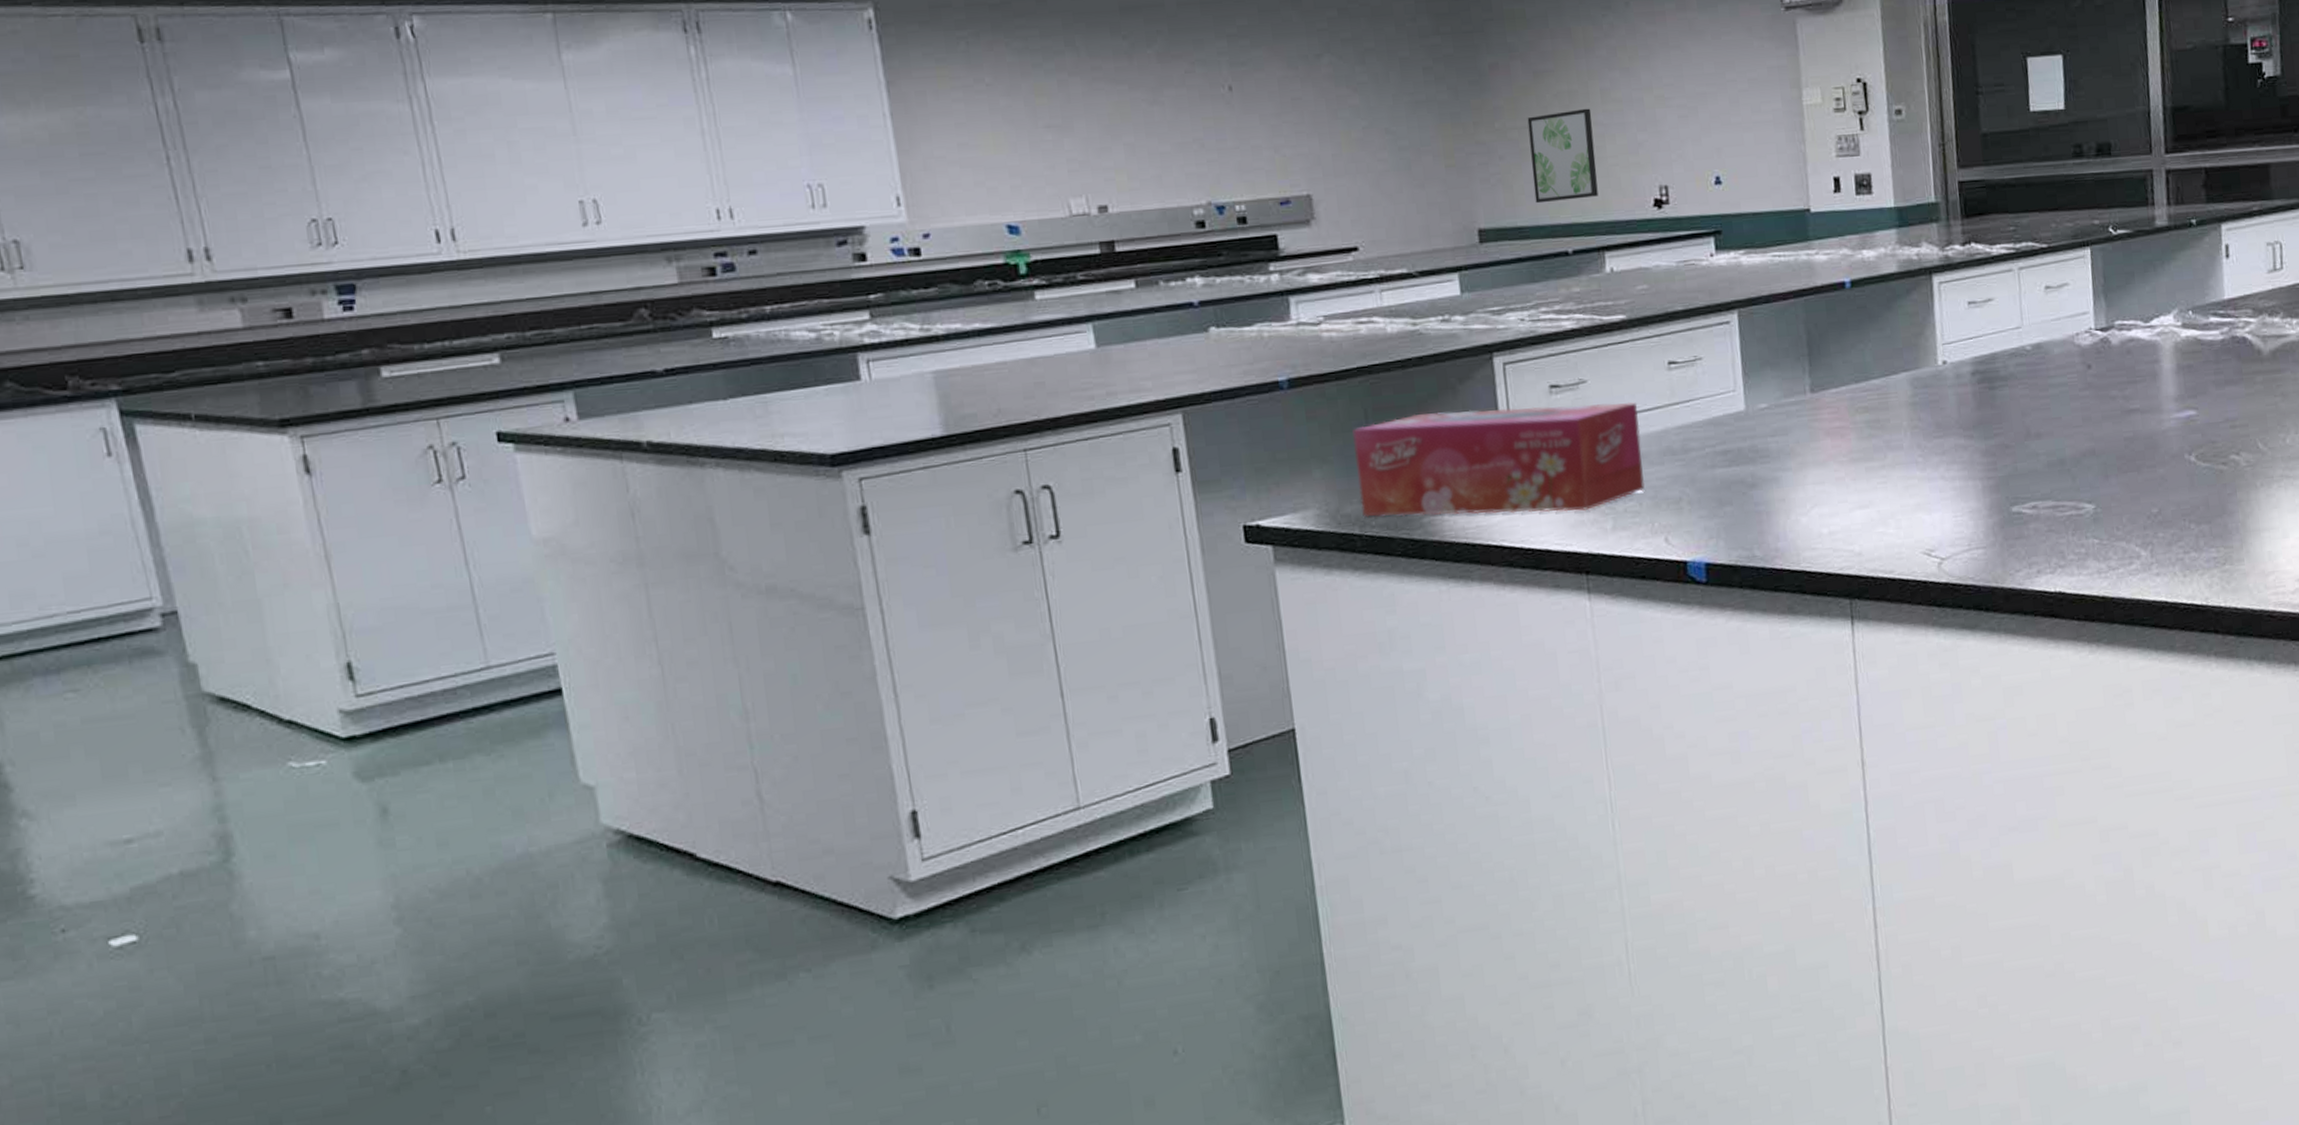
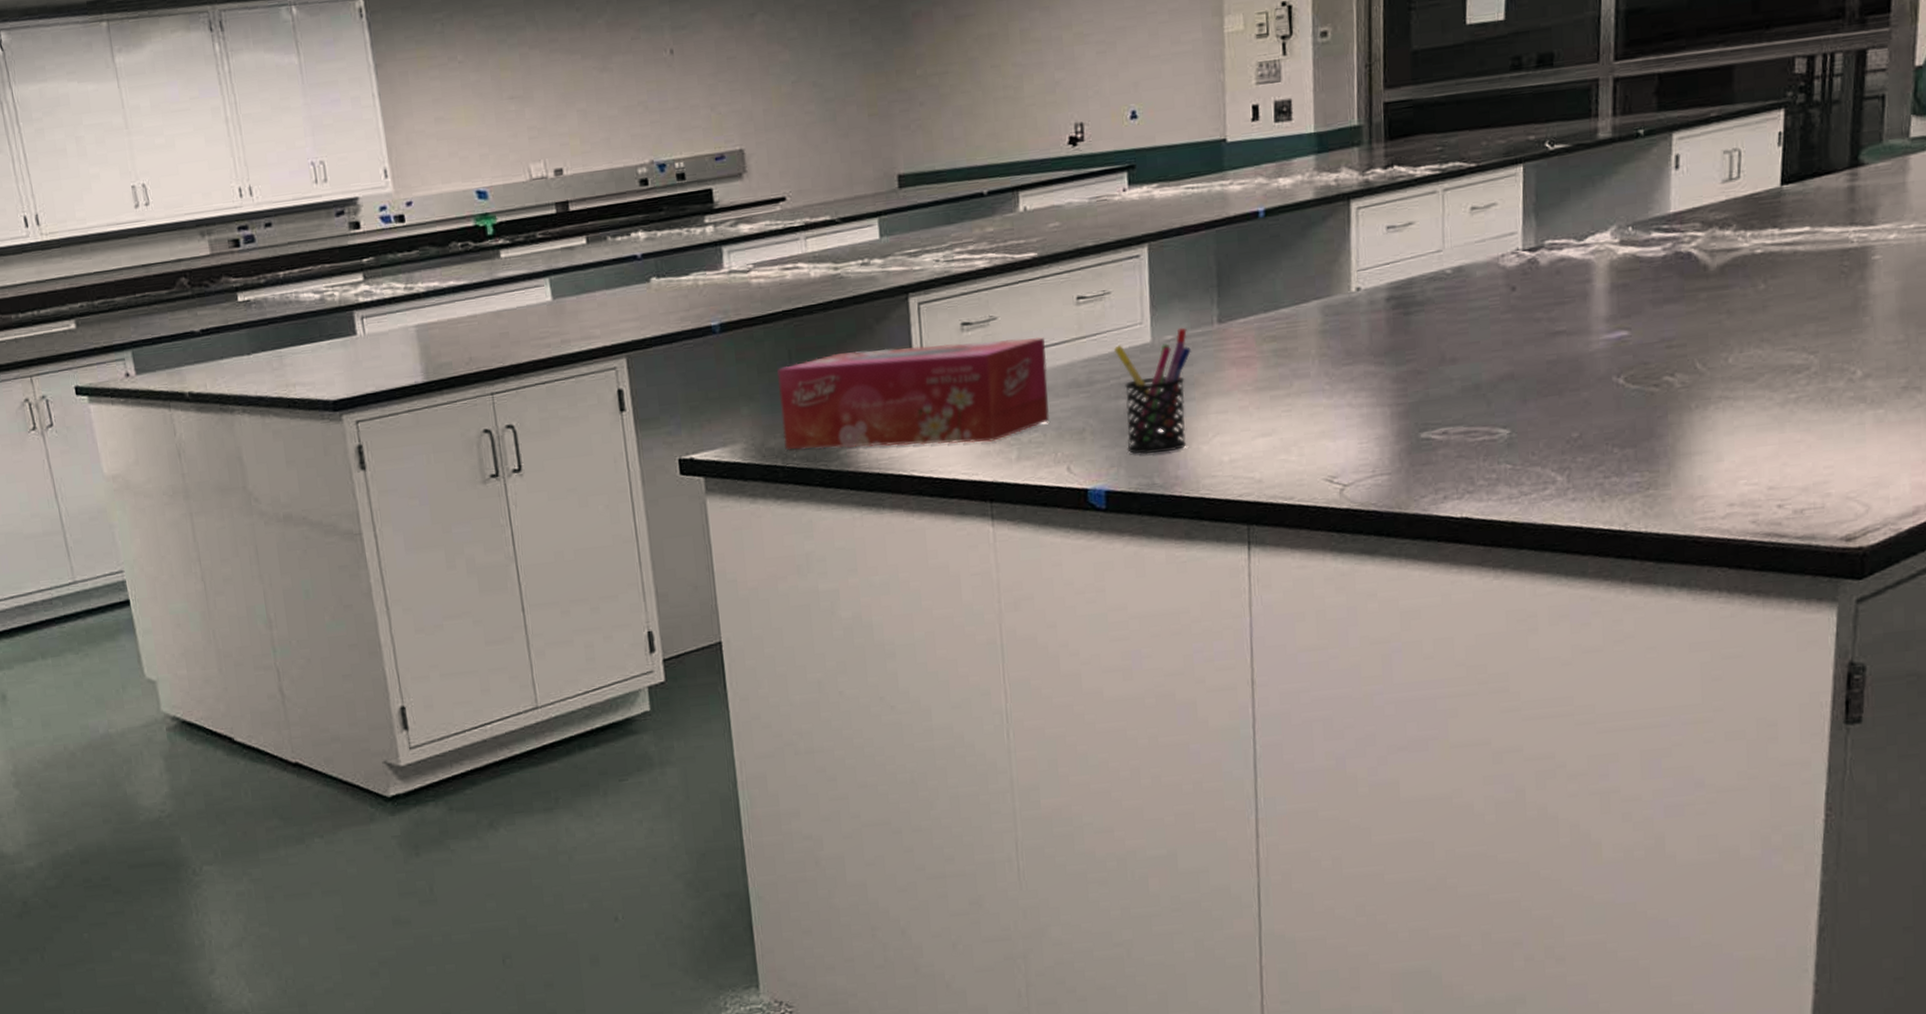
wall art: present [1527,108,1599,204] -> none [948,49,1015,147]
pen holder: none [1707,396,1786,526] -> present [1113,327,1191,455]

